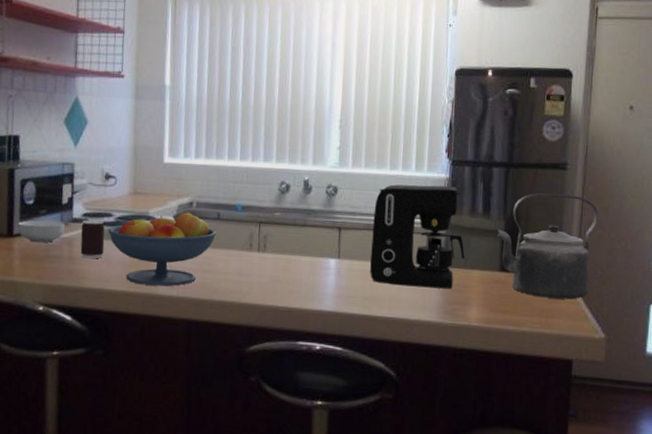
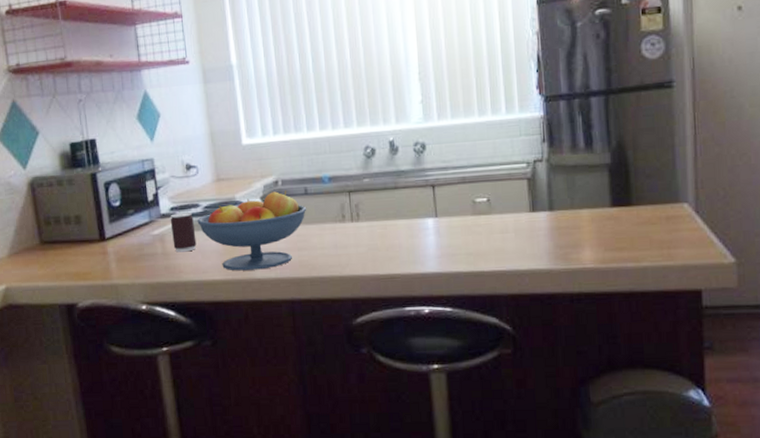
cereal bowl: present [17,220,66,243] -> none [108,219,155,244]
coffee maker: present [369,184,465,289] -> none [467,123,571,237]
kettle: present [496,193,598,300] -> none [602,113,714,229]

